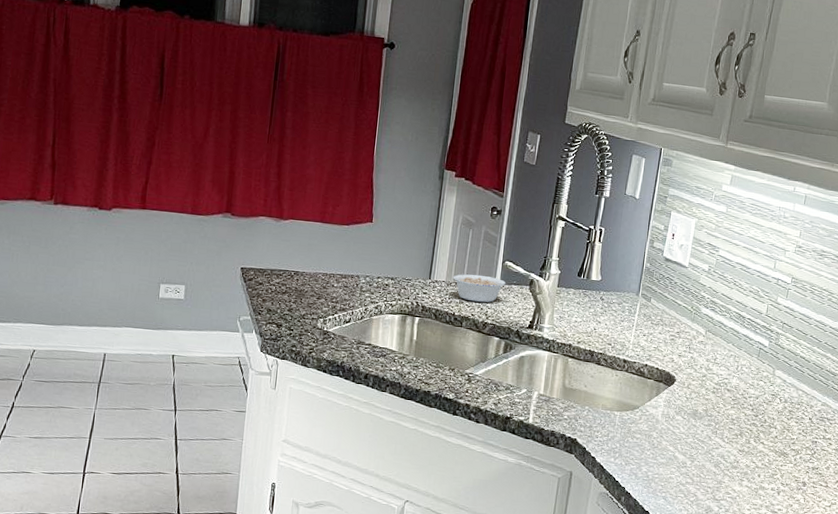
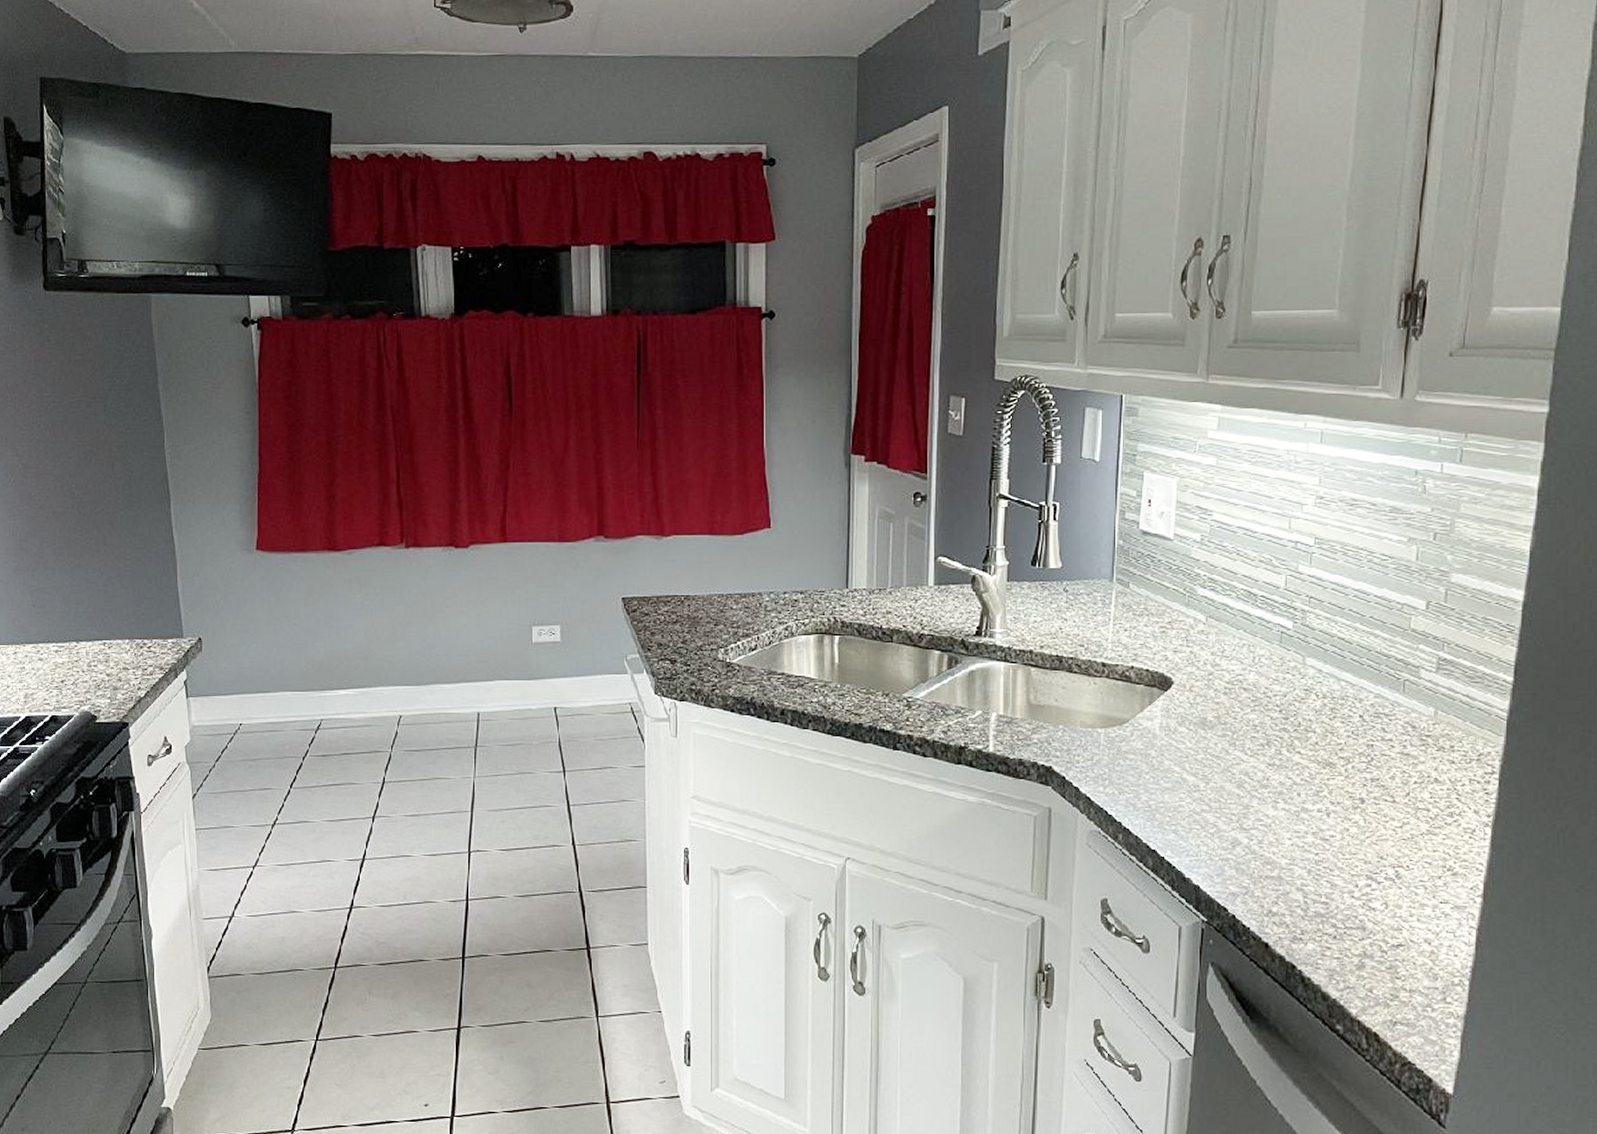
legume: present [453,274,517,303] -> none [875,576,955,610]

